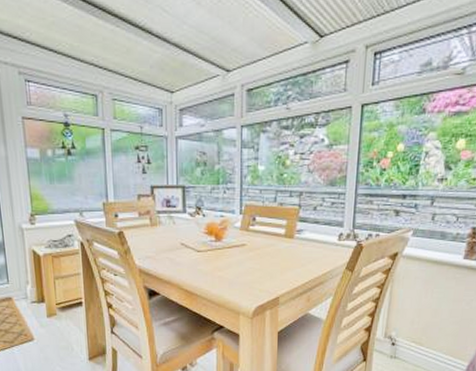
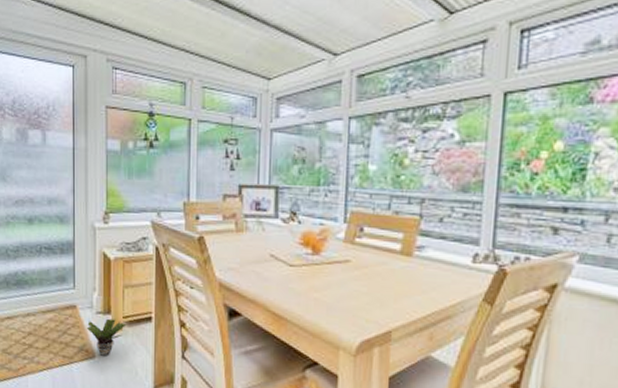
potted plant: none [23,306,60,338] -> present [86,318,127,356]

